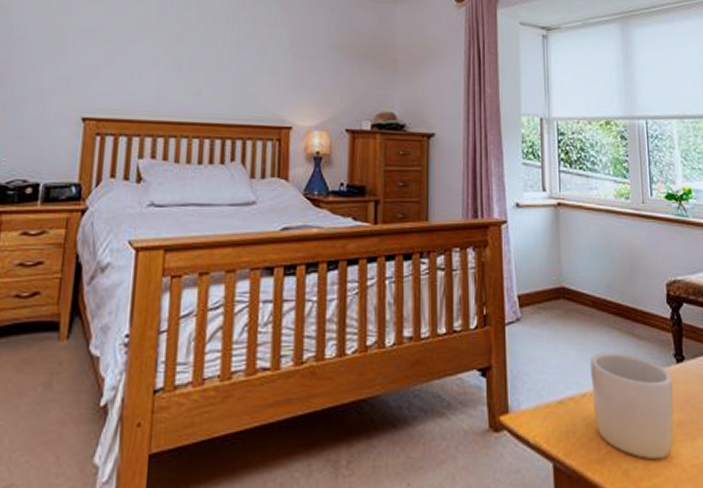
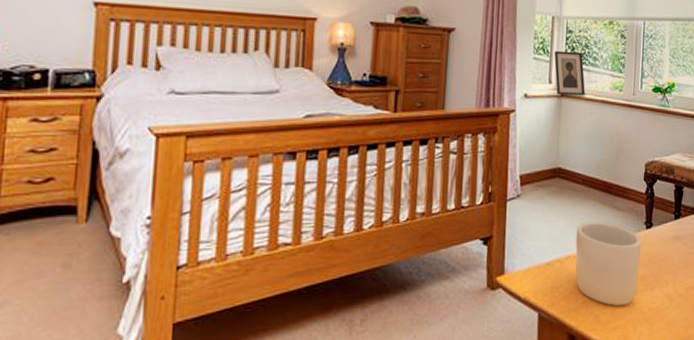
picture frame: none [545,155,585,205] -> present [554,50,585,96]

